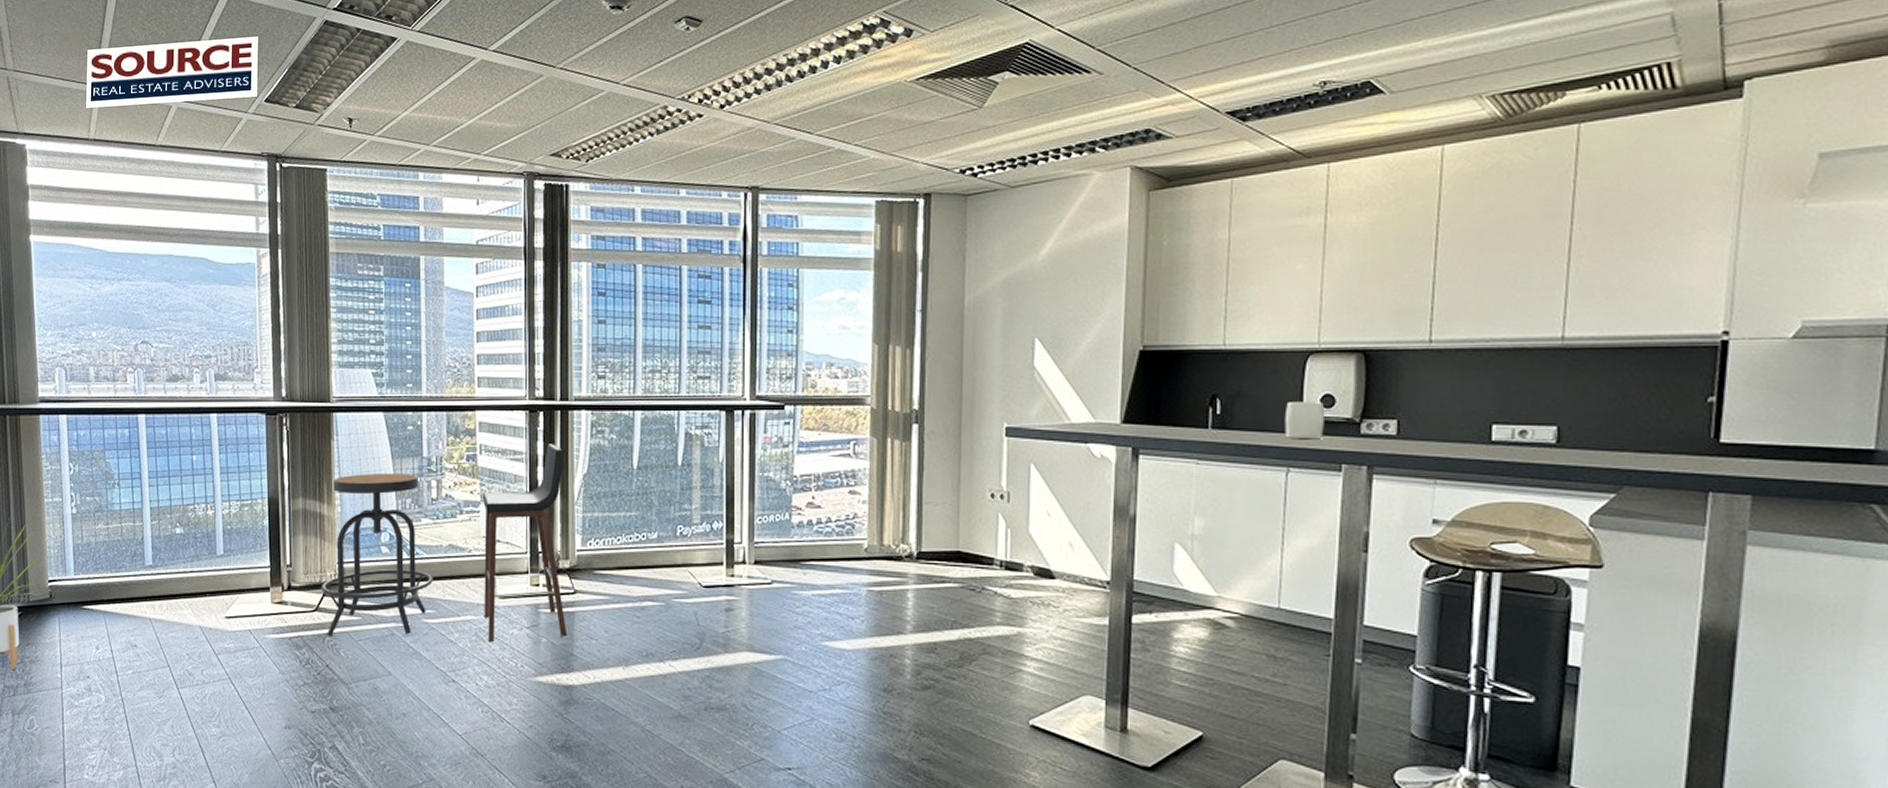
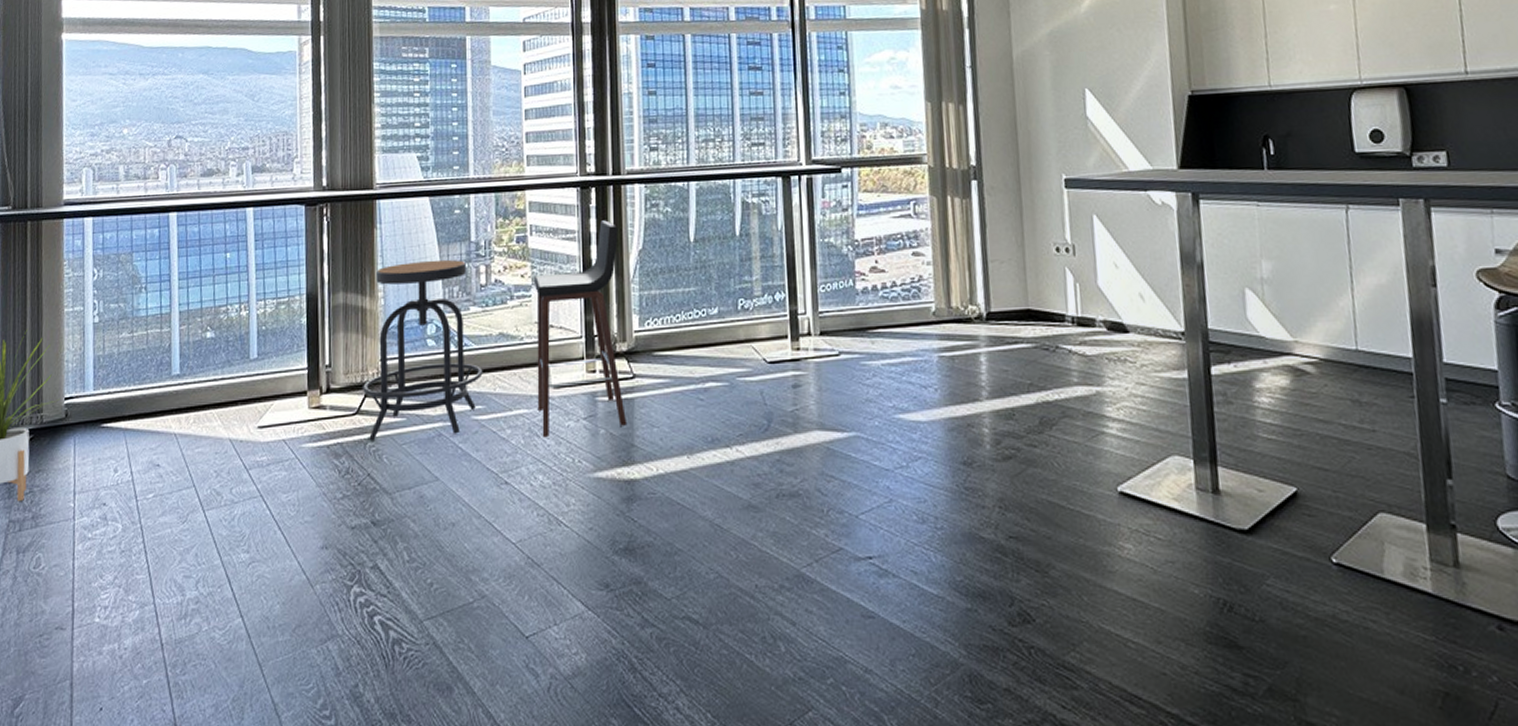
mug: present [1284,402,1324,440] -> none [1336,137,1377,176]

